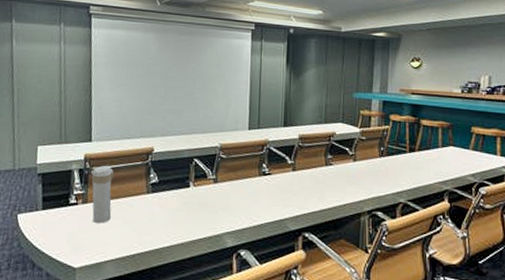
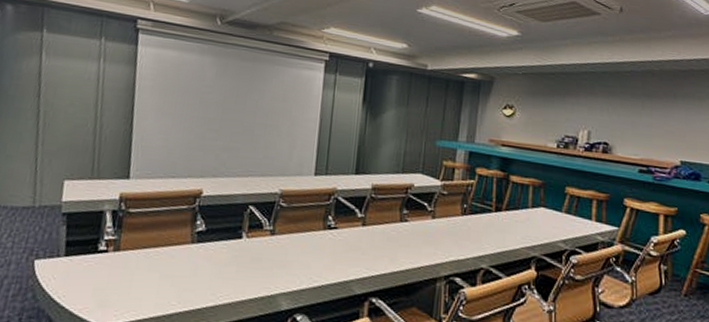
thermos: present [90,165,114,223] -> none [124,207,154,276]

